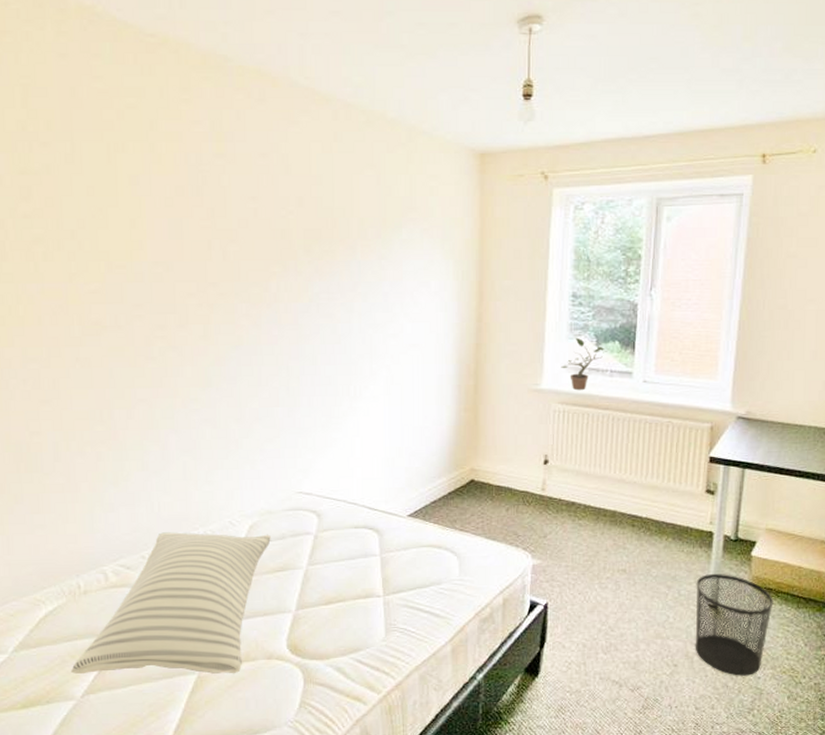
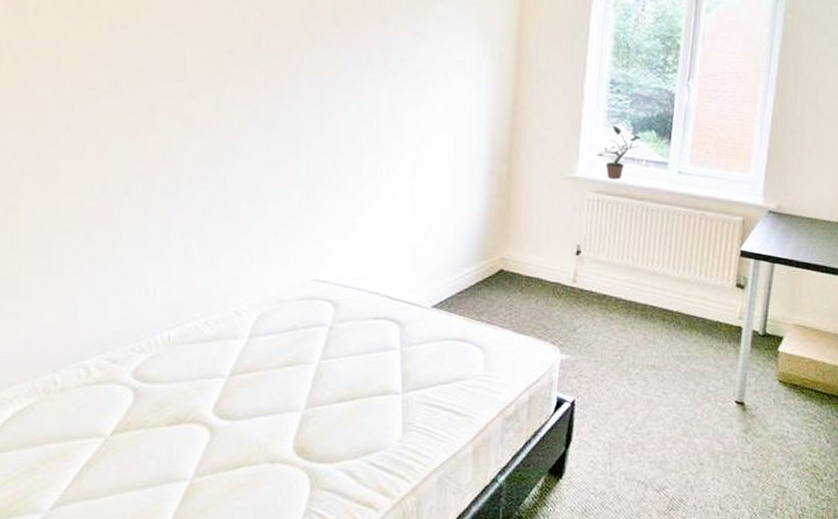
pillow: present [71,532,271,674] -> none [40,322,281,483]
waste bin: present [695,574,774,676] -> none [721,370,798,474]

